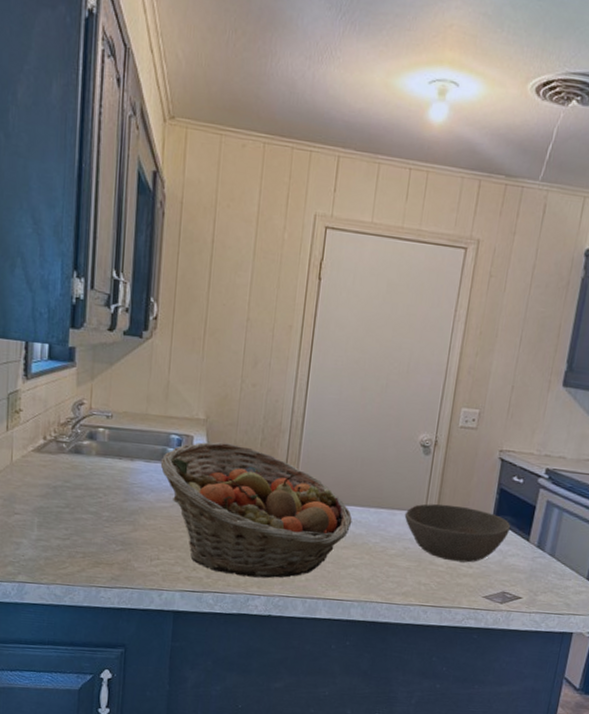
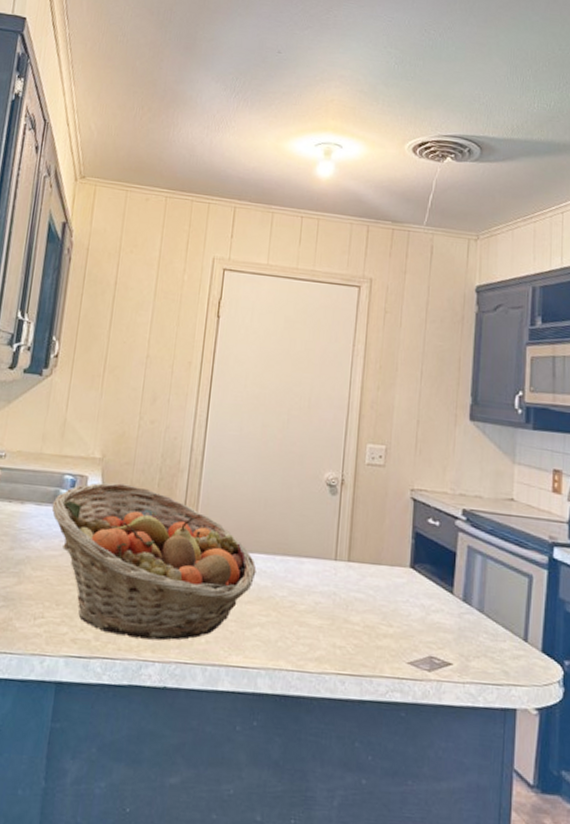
bowl: present [404,503,511,563] -> none [313,550,431,621]

